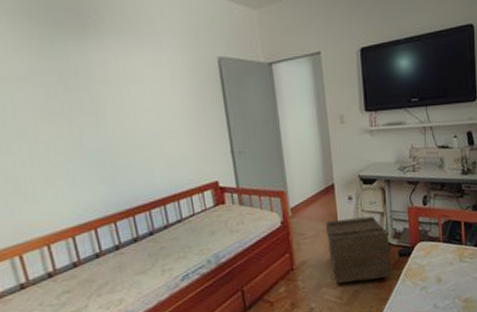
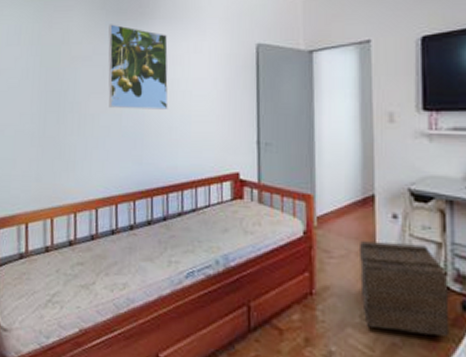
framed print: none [43,37,135,132] -> present [108,24,168,110]

